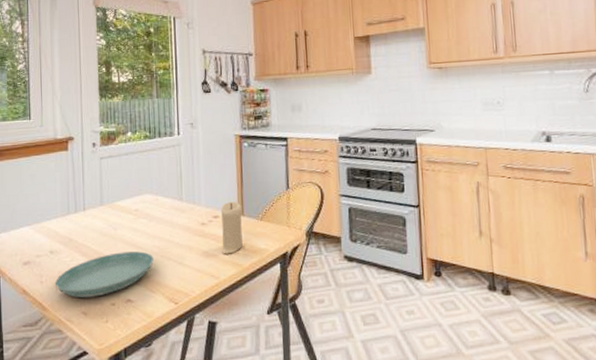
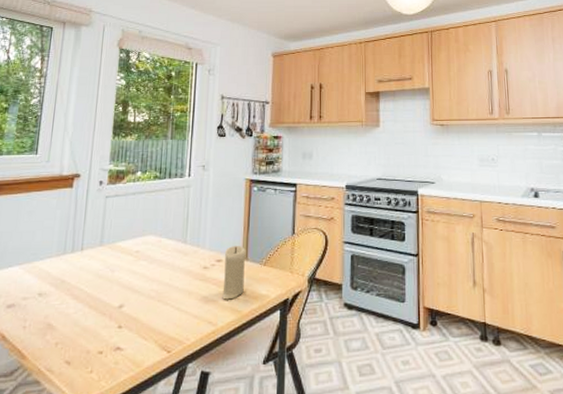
saucer: present [54,251,154,298] -> none [39,295,150,345]

